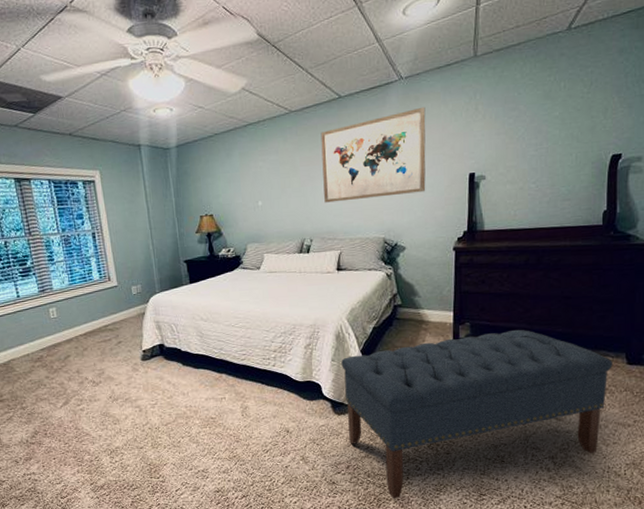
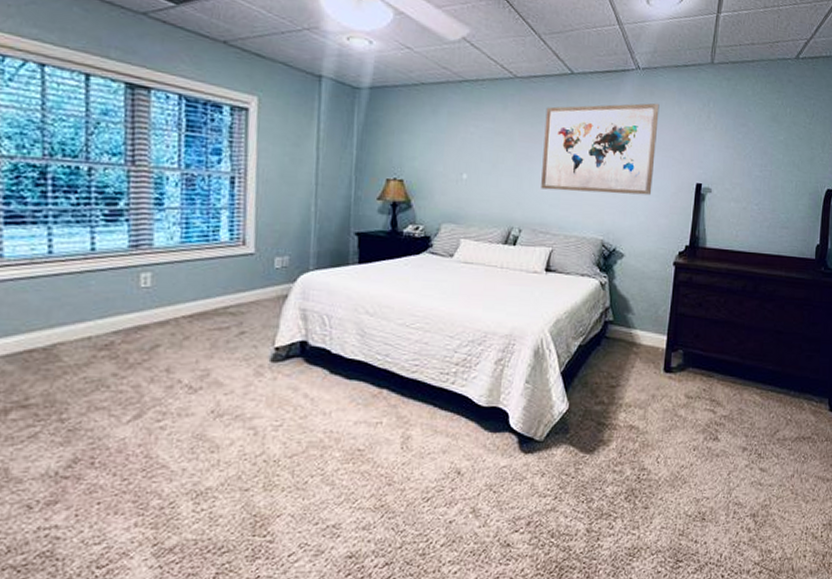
bench: present [341,329,612,499] -> none [534,362,816,567]

